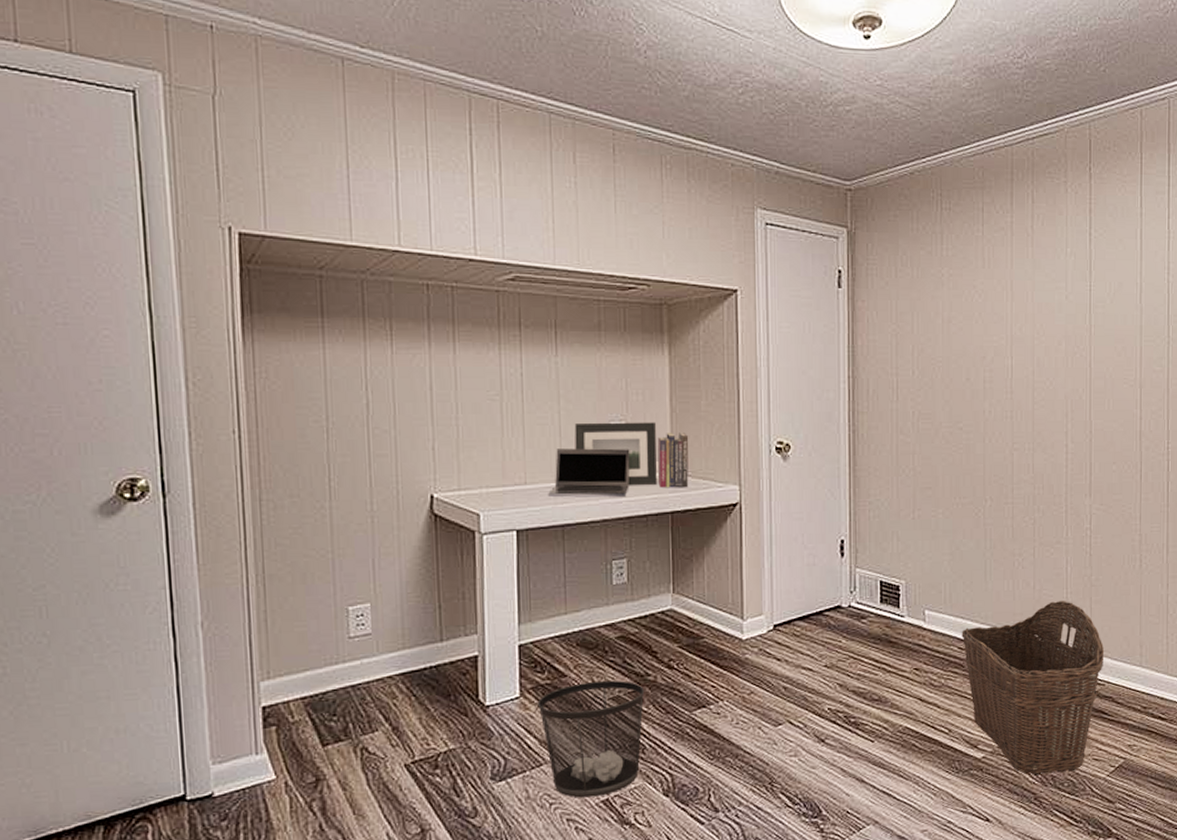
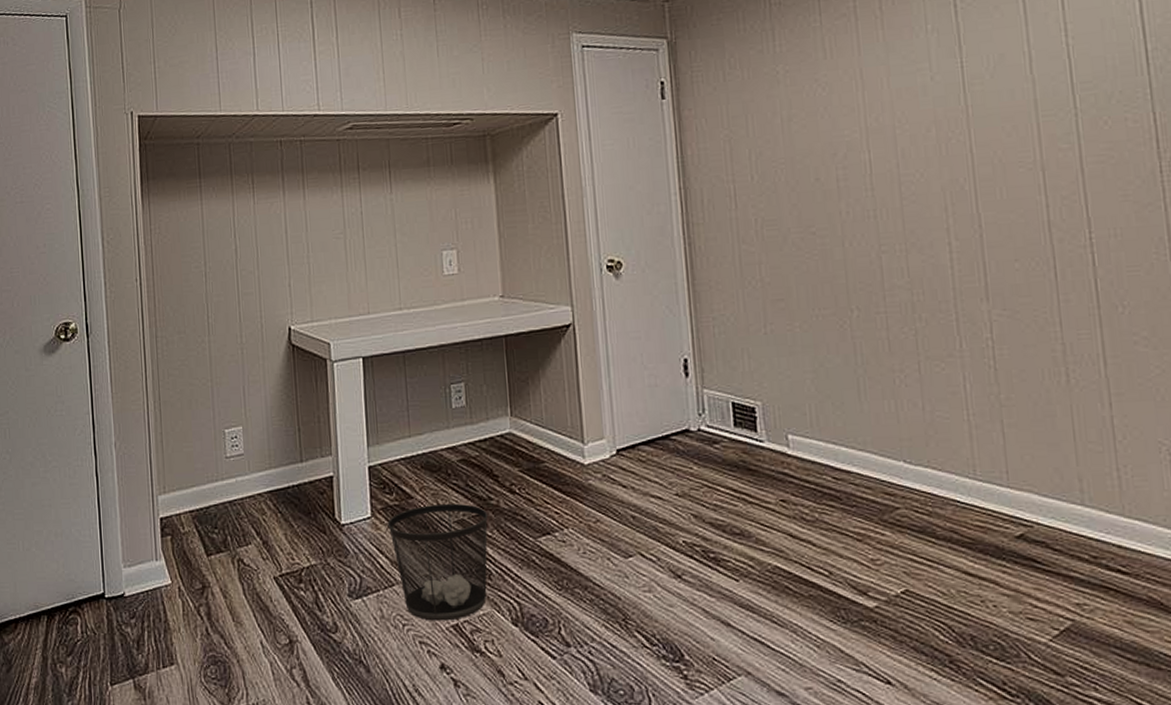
laptop: present [548,448,630,497] -> none [389,276,464,325]
picture frame: present [574,422,657,486] -> none [410,248,490,312]
books: present [657,433,689,489] -> none [487,257,521,313]
wicker basket: present [961,600,1105,776] -> none [835,423,1029,634]

